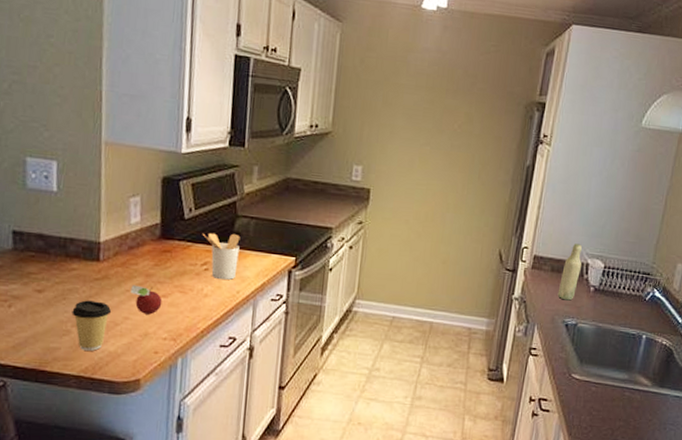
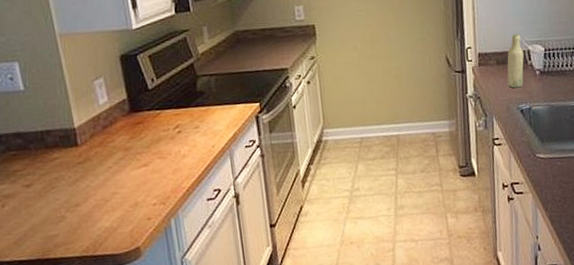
coffee cup: present [72,300,112,351] -> none [62,183,100,232]
fruit: present [131,285,163,315] -> none [113,160,145,186]
utensil holder: present [202,232,240,280] -> none [168,93,208,139]

